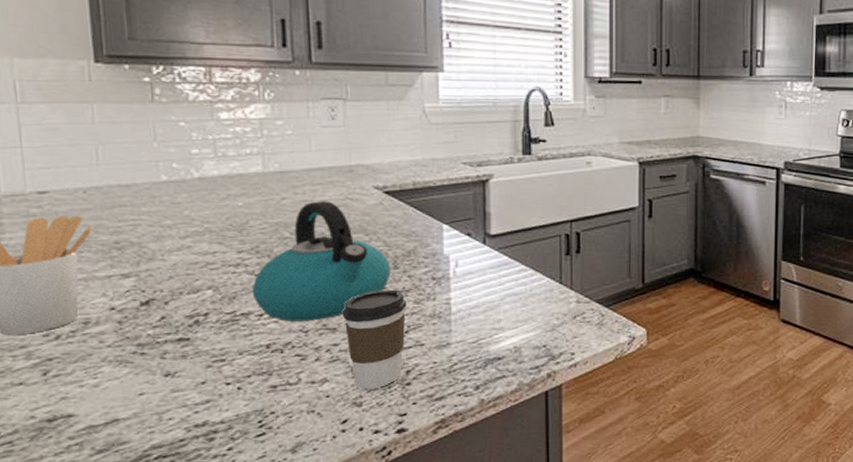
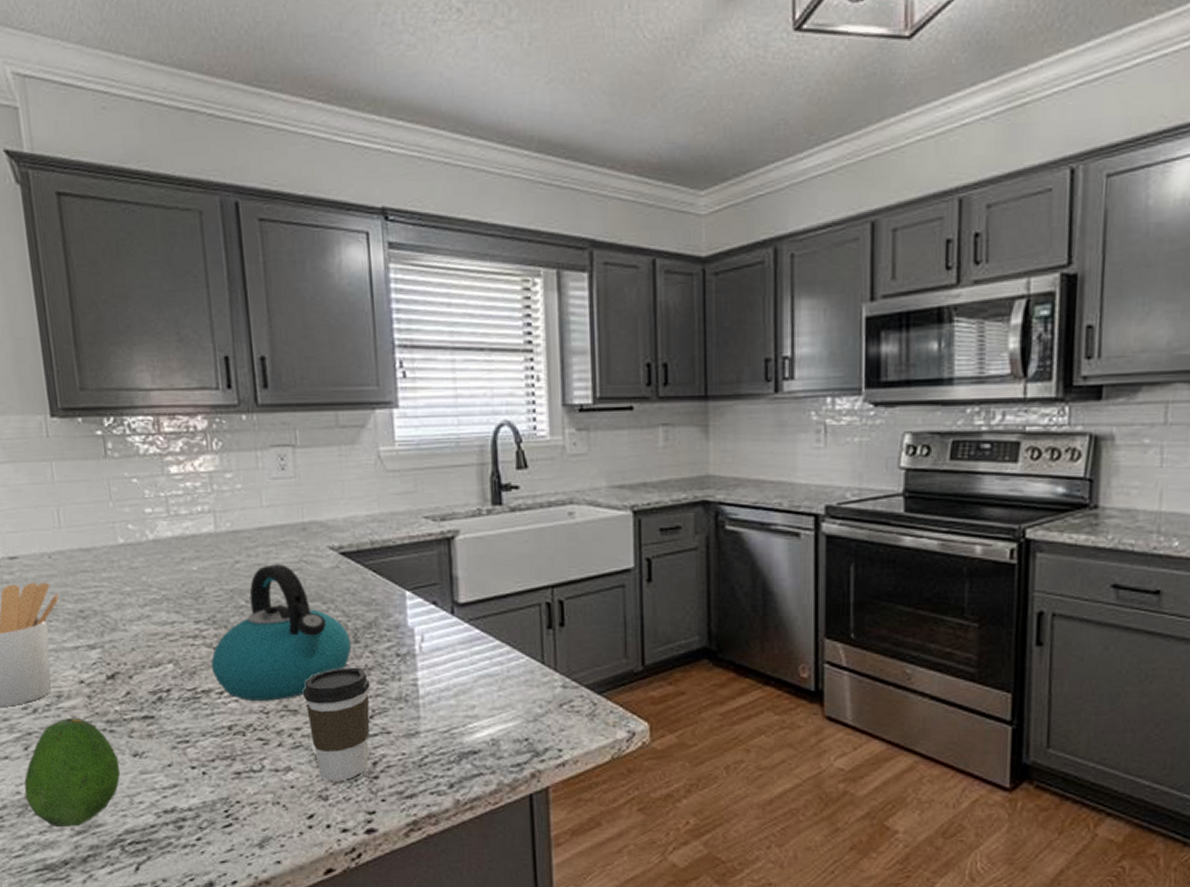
fruit: none [40,342,150,448] -> present [24,717,121,828]

